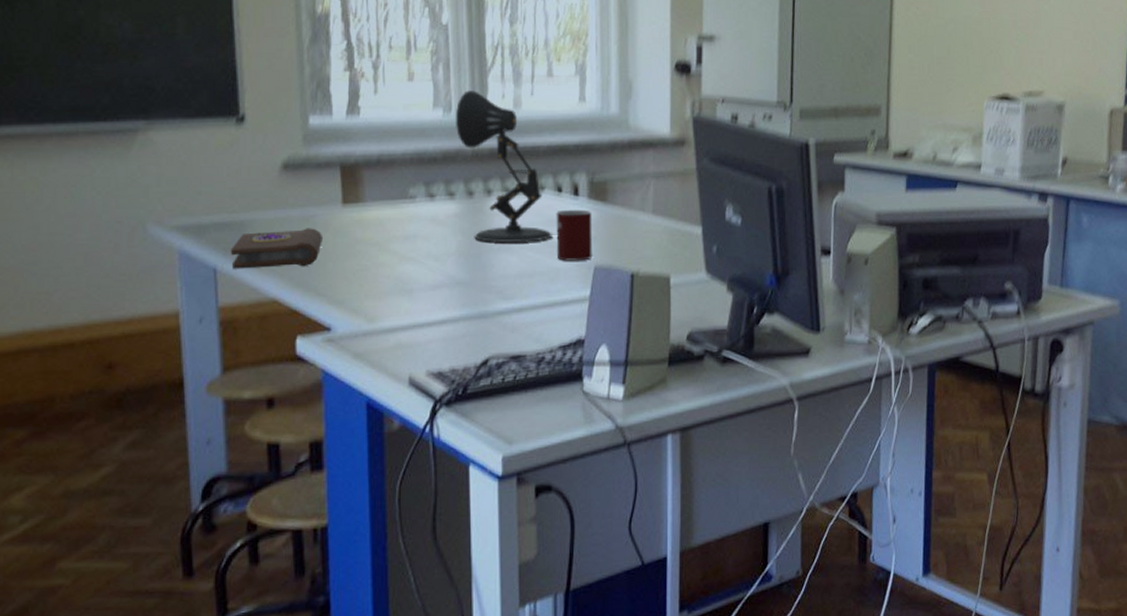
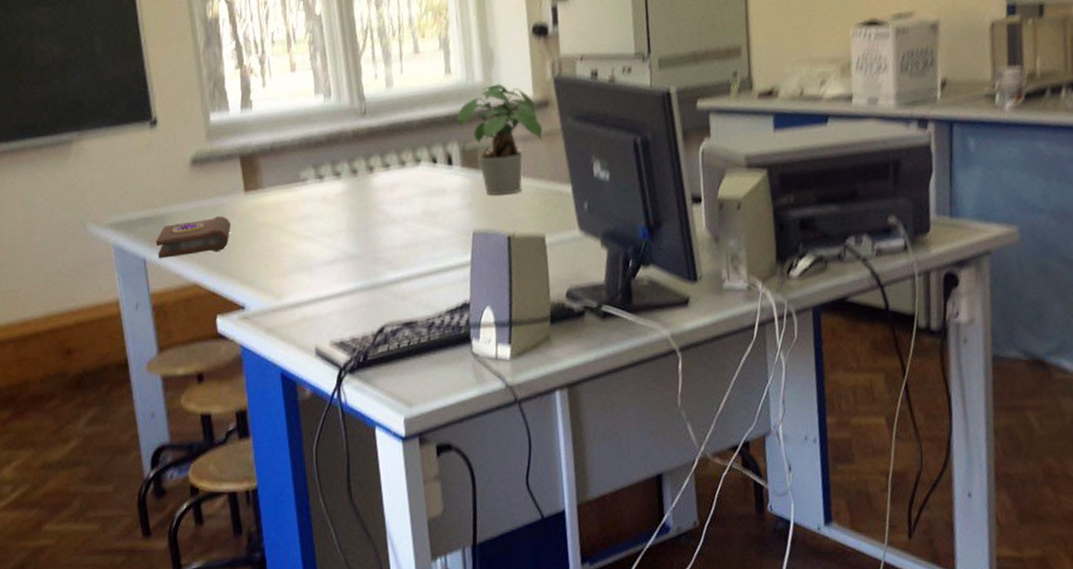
desk lamp: present [456,90,552,244] -> none [335,74,432,217]
mug: present [556,209,593,261] -> none [433,178,470,229]
potted plant: none [588,117,677,231] -> present [457,84,543,195]

